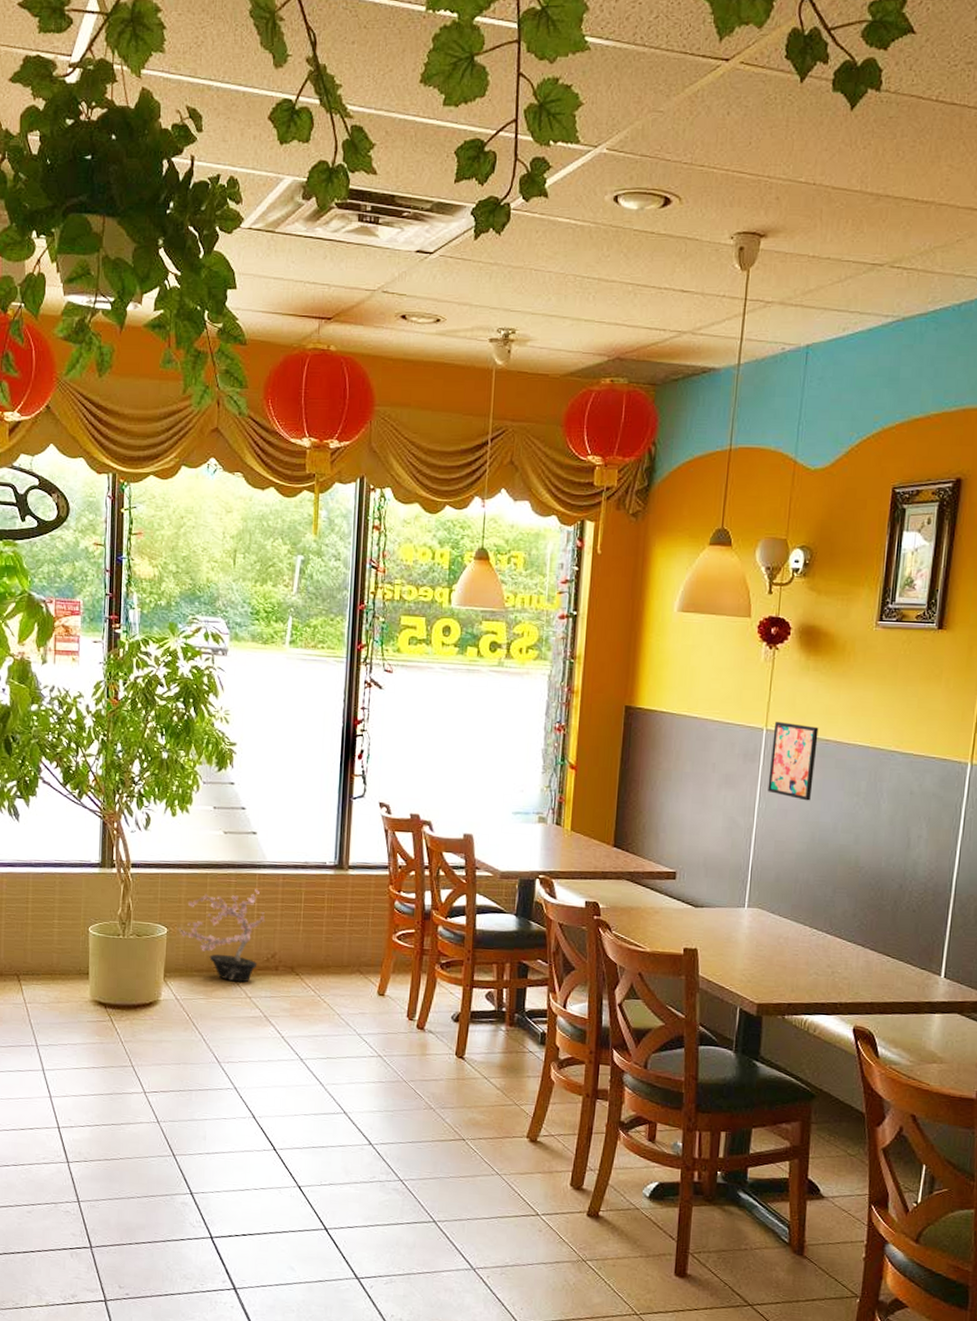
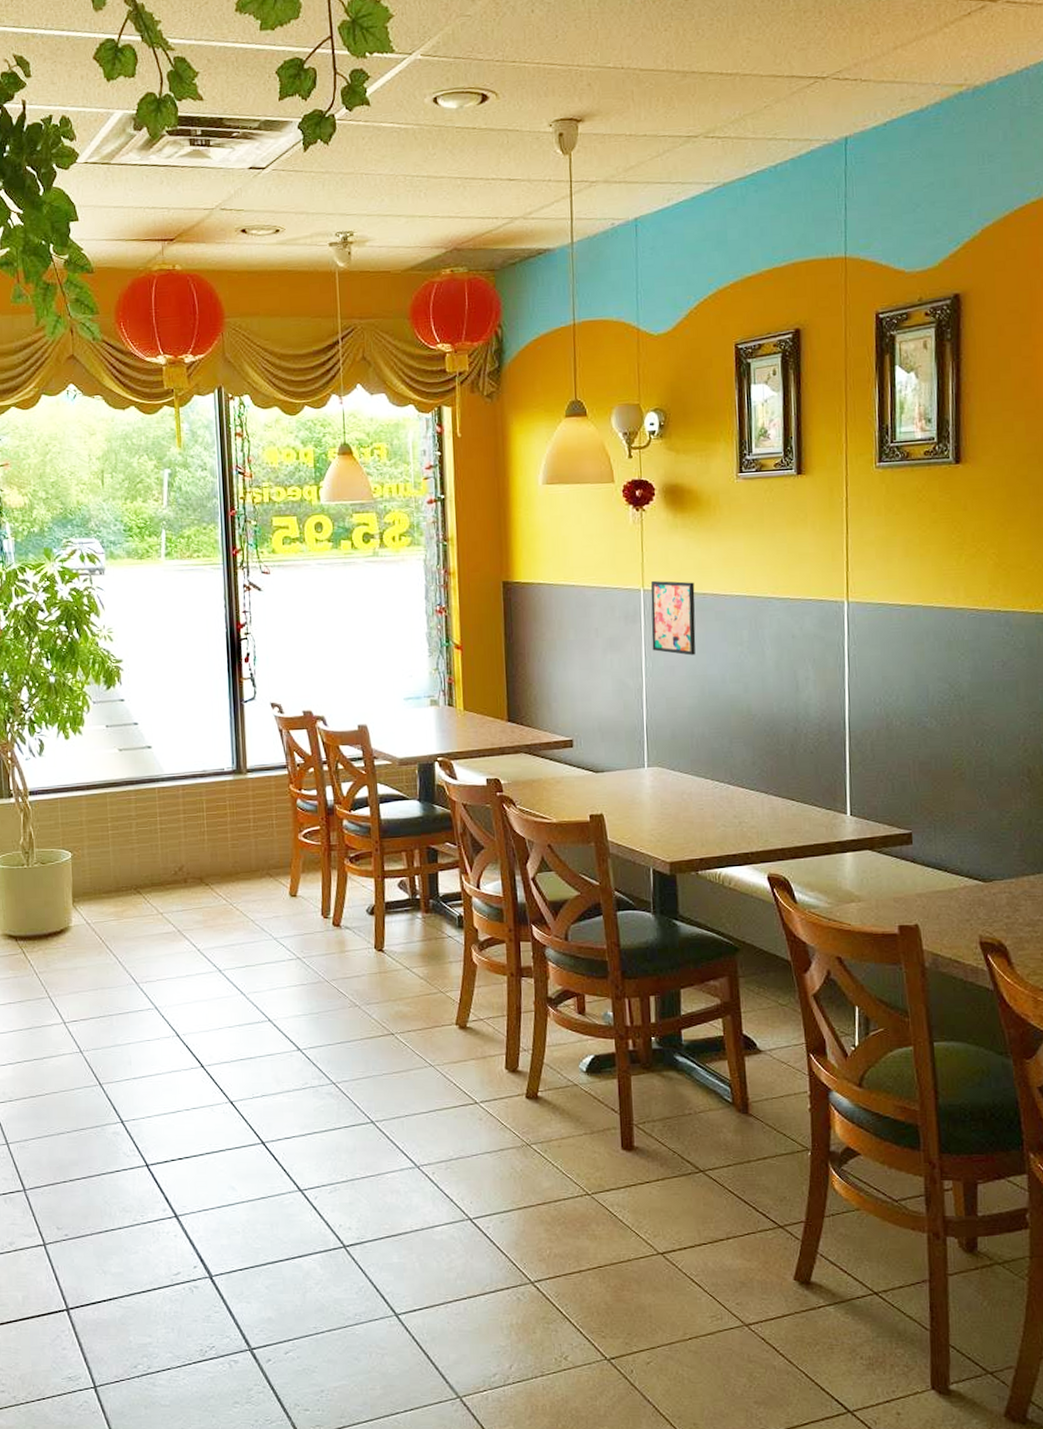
potted plant: present [178,888,266,983] -> none [82,802,169,899]

